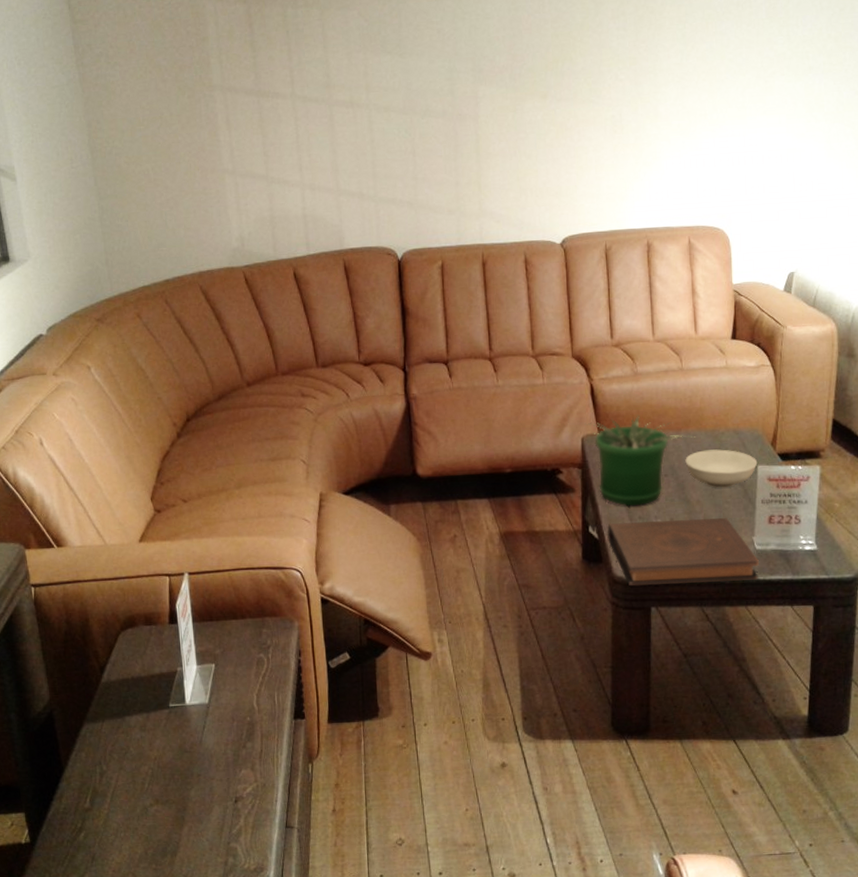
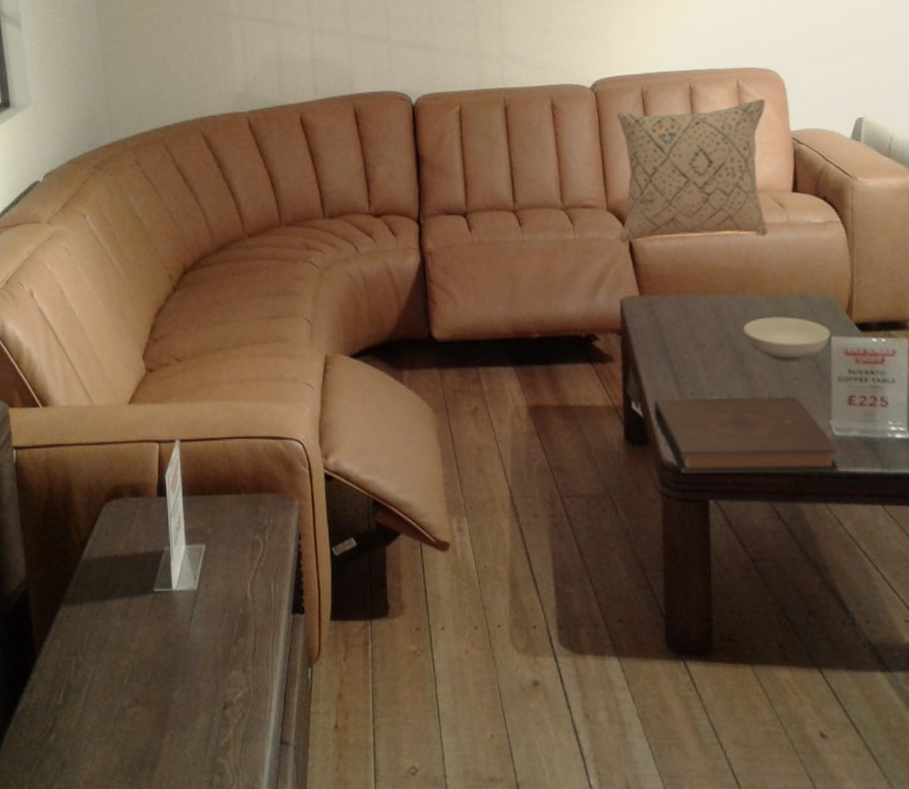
pillow: none [582,254,712,387] -> present [616,98,768,243]
planter: present [585,415,695,507] -> none [624,275,754,380]

